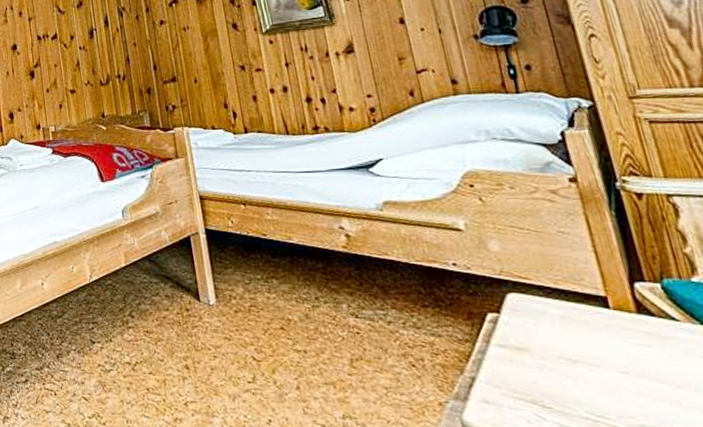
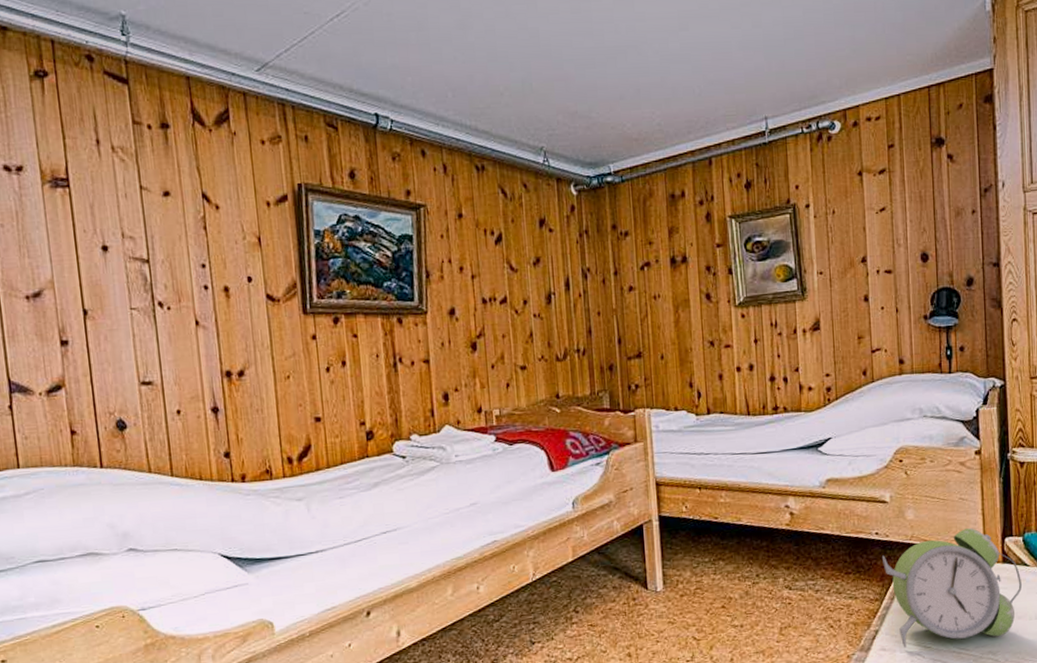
alarm clock: none [466,267,675,407] -> present [882,528,1023,648]

